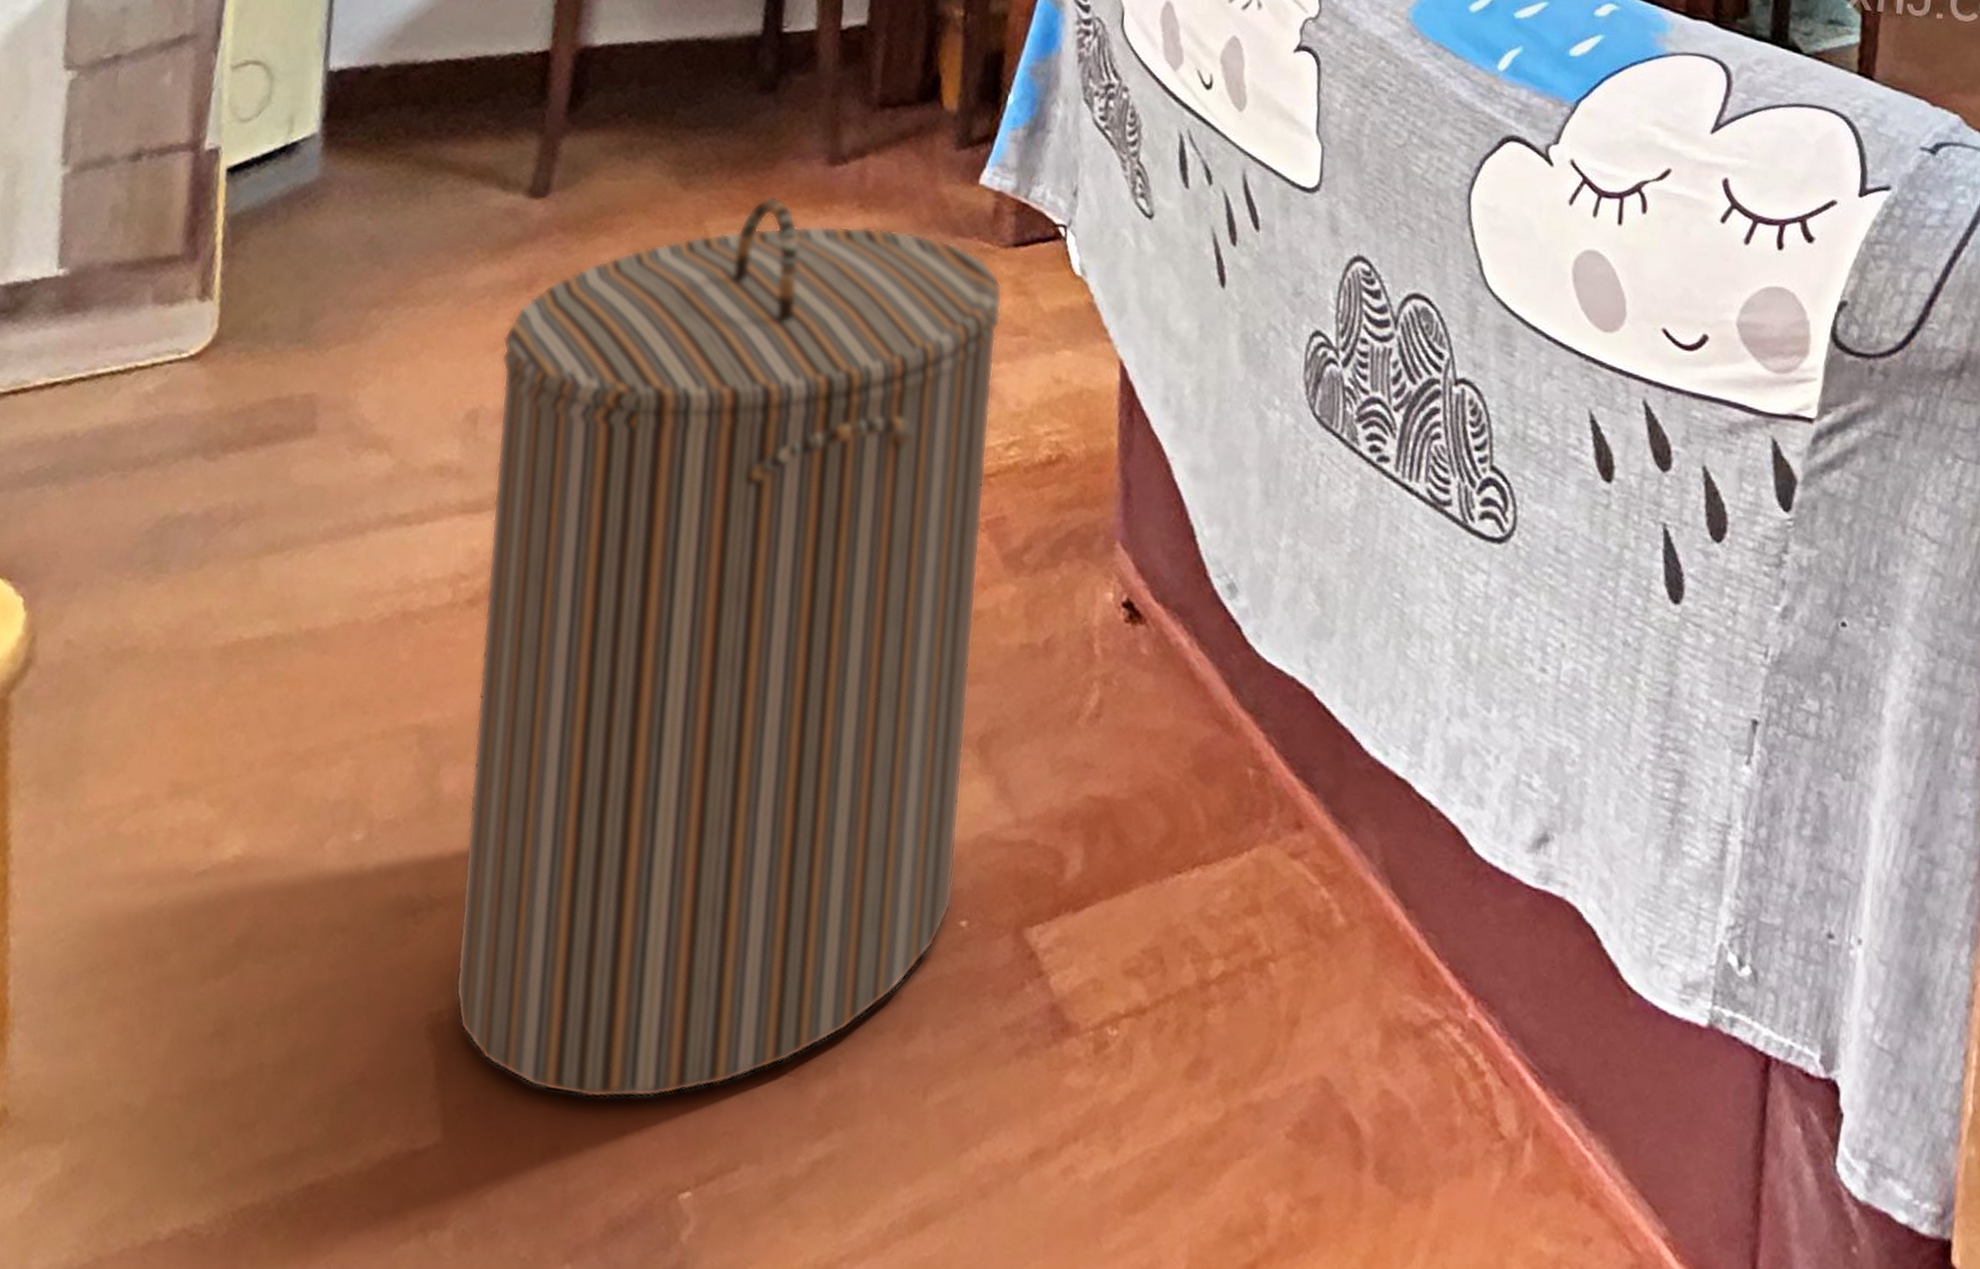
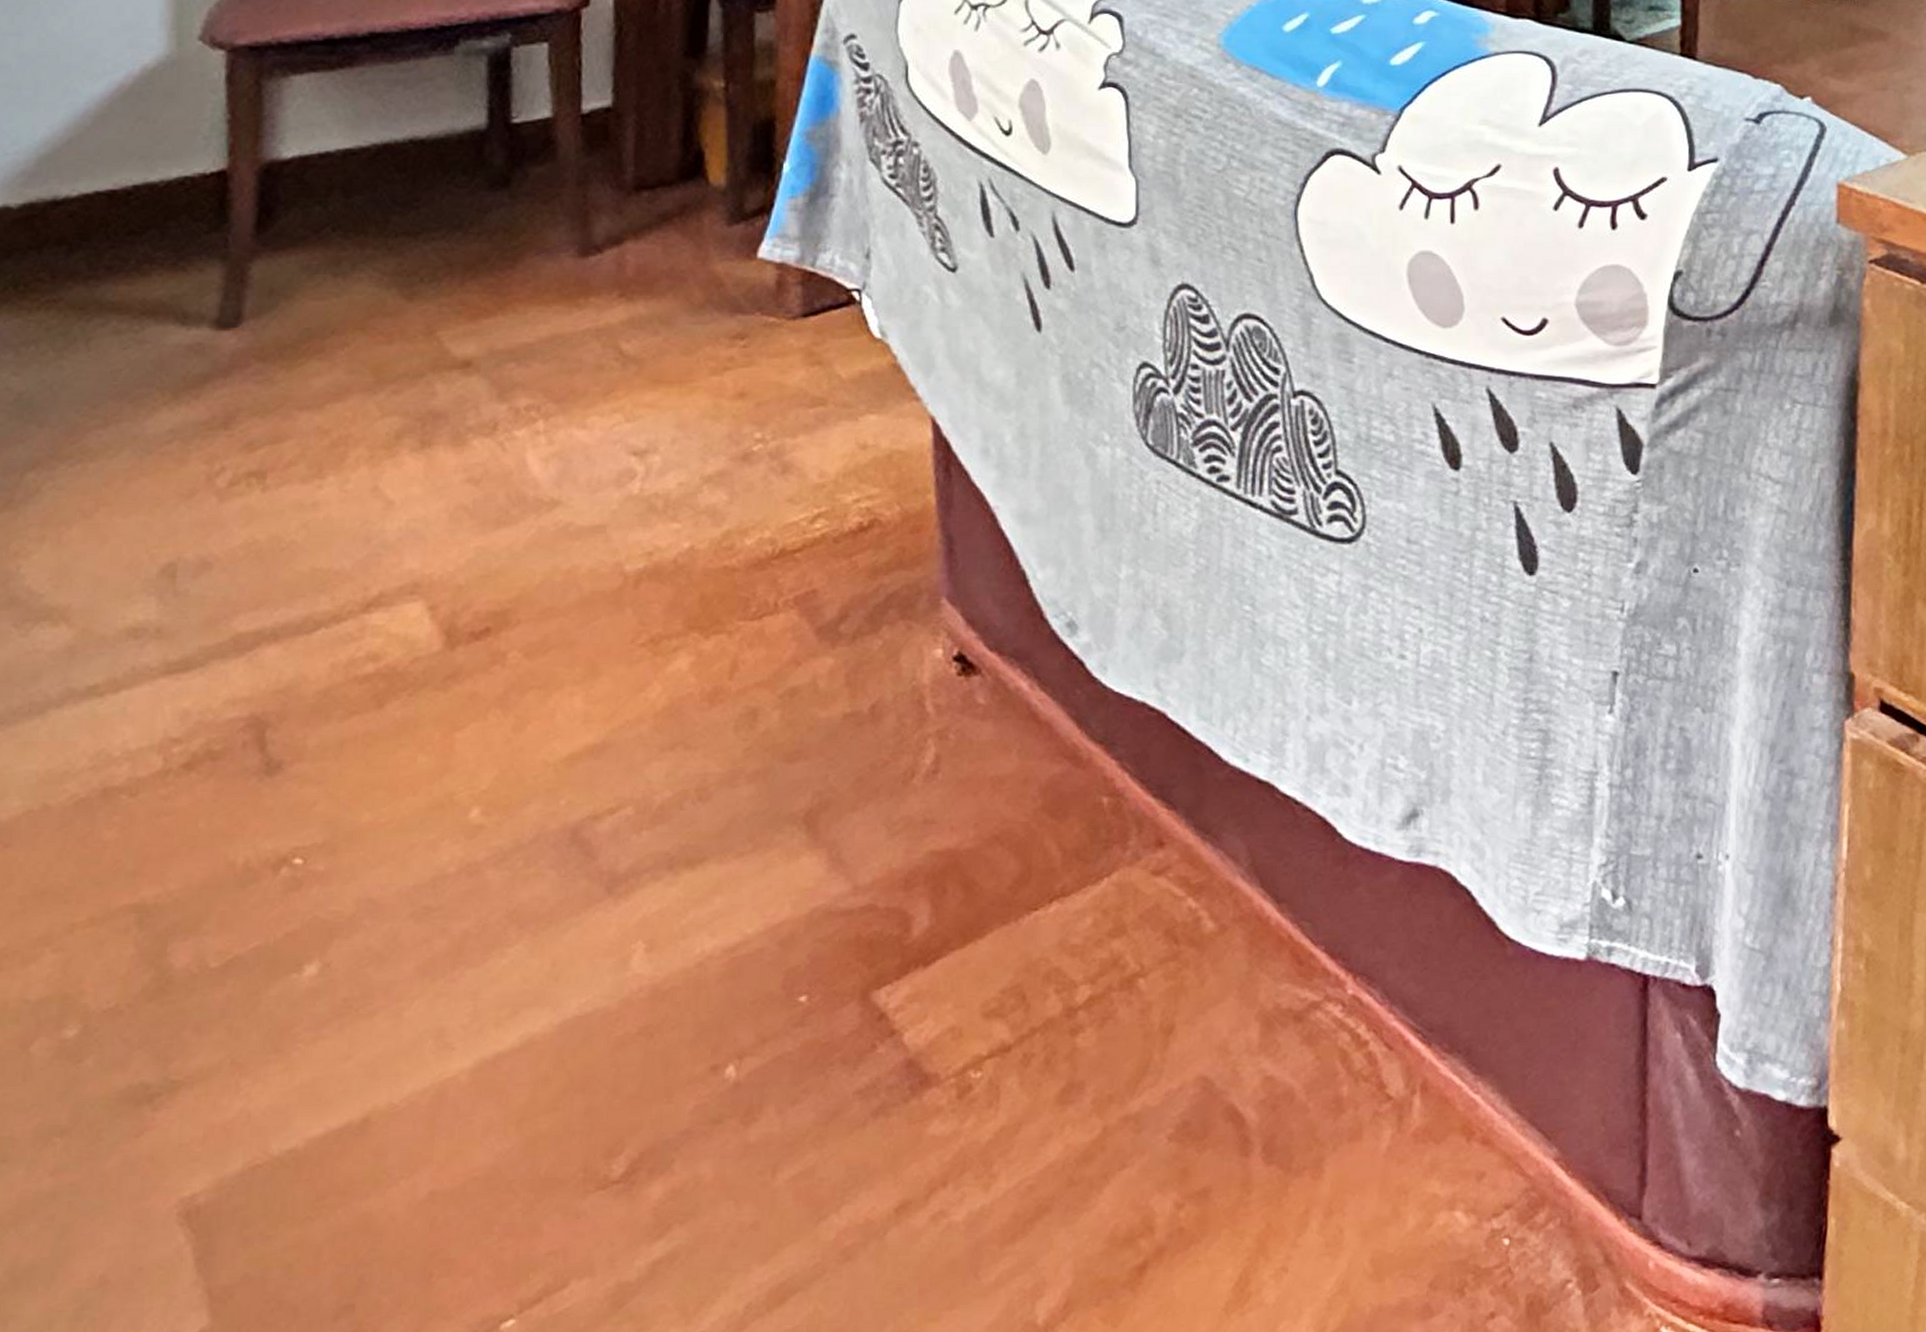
laundry hamper: present [455,196,1003,1099] -> none [198,296,795,1251]

